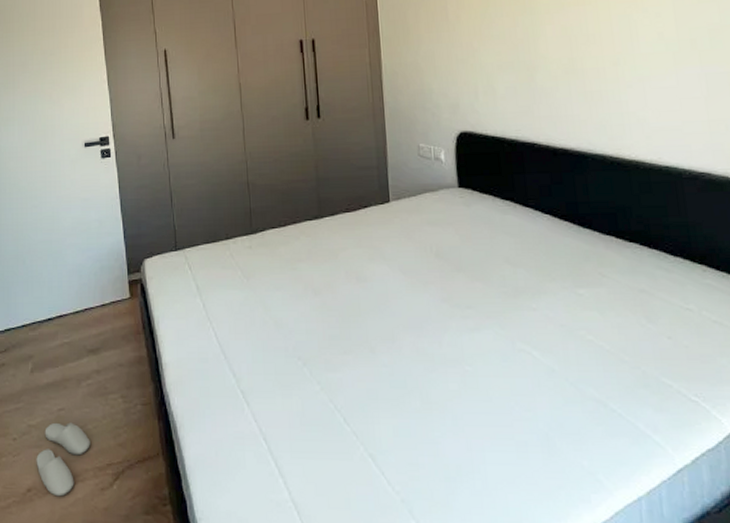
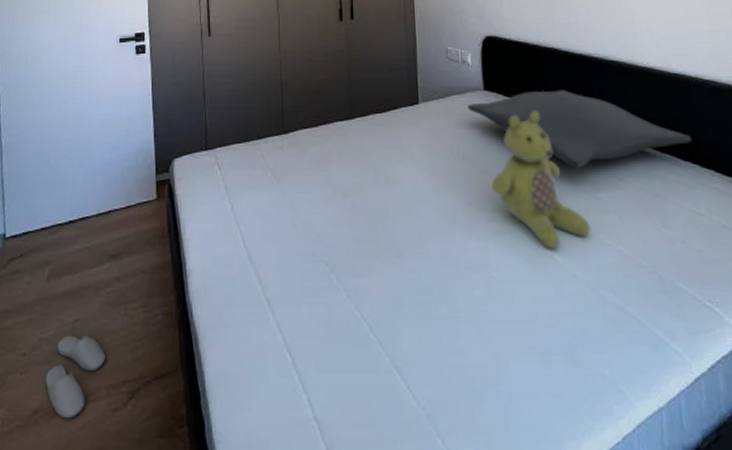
pillow: none [441,185,682,265] -> present [467,89,691,168]
stuffed bear: none [466,208,571,344] -> present [492,111,591,249]

